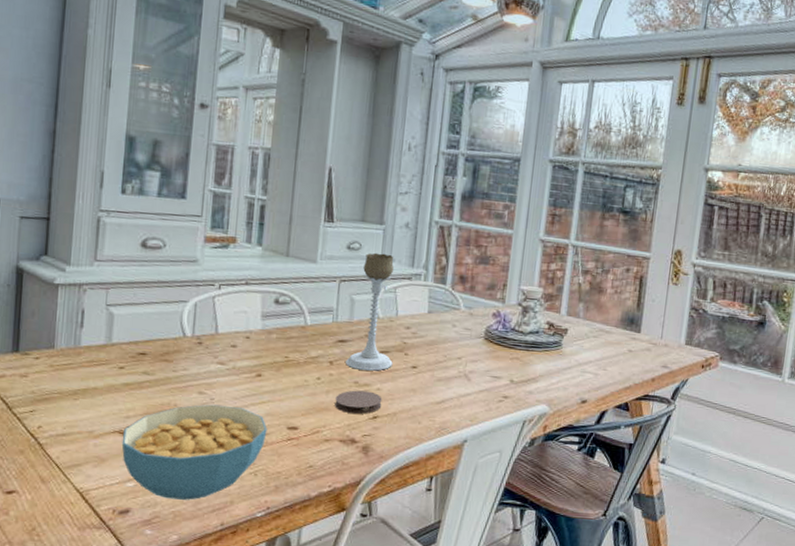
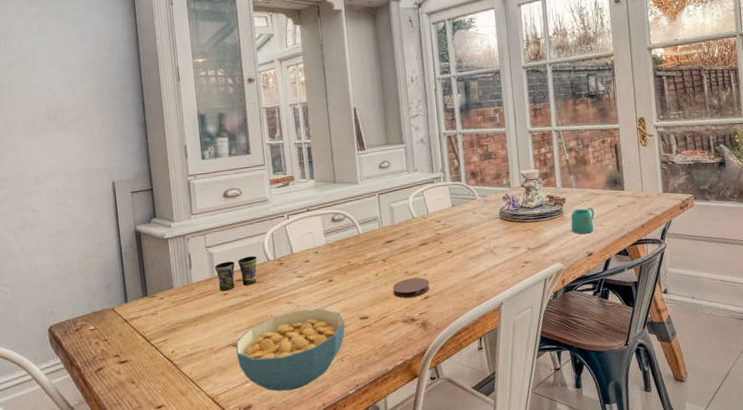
cup: none [113,326,170,364] -> present [214,256,257,291]
candle holder: present [346,252,394,371] -> none [394,166,432,262]
mug: none [568,344,600,377] -> present [571,206,595,234]

